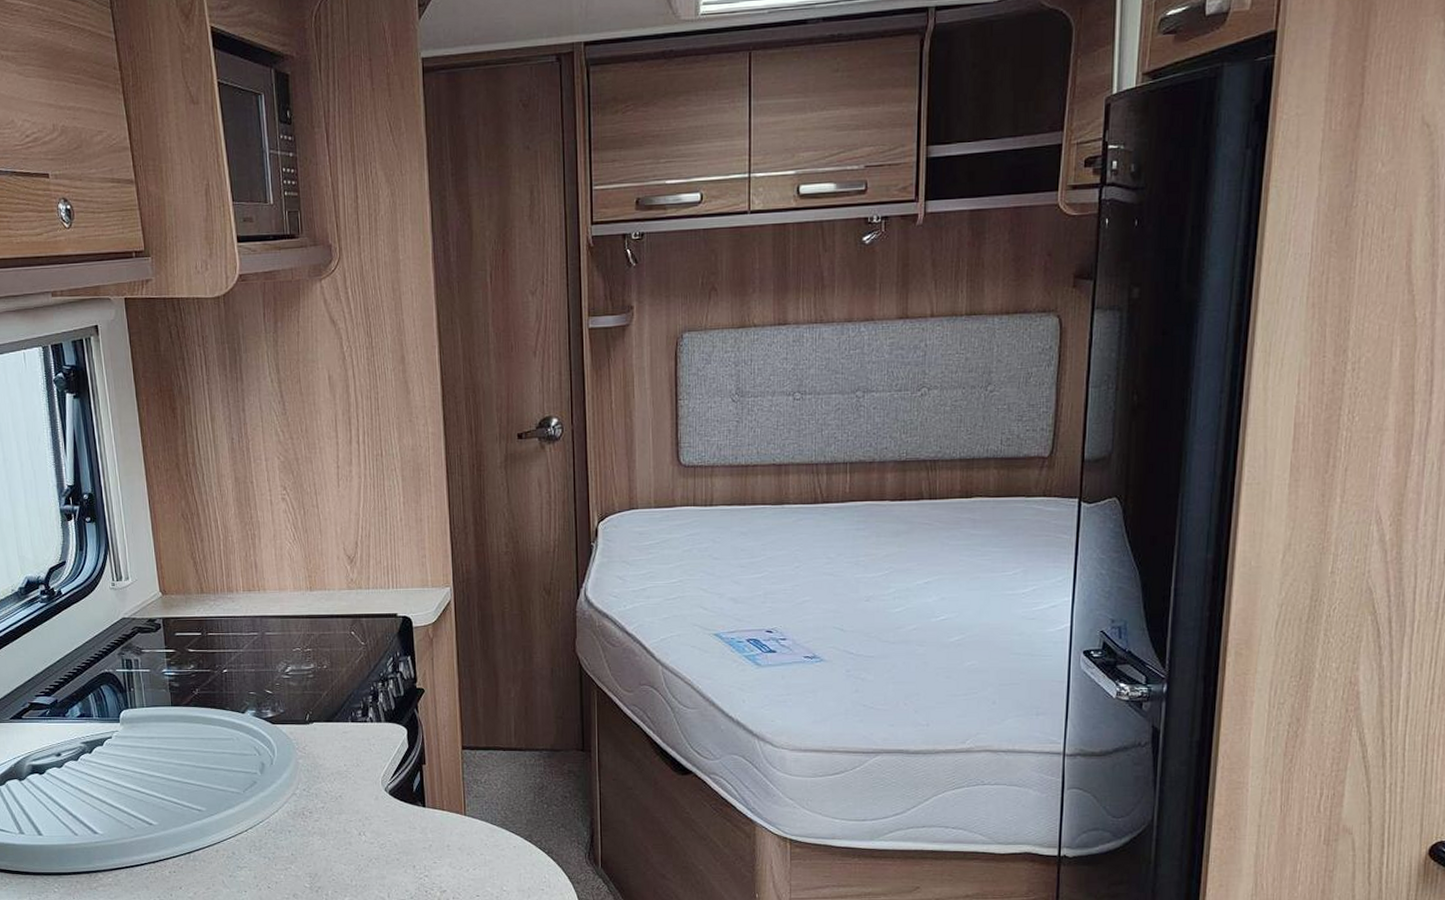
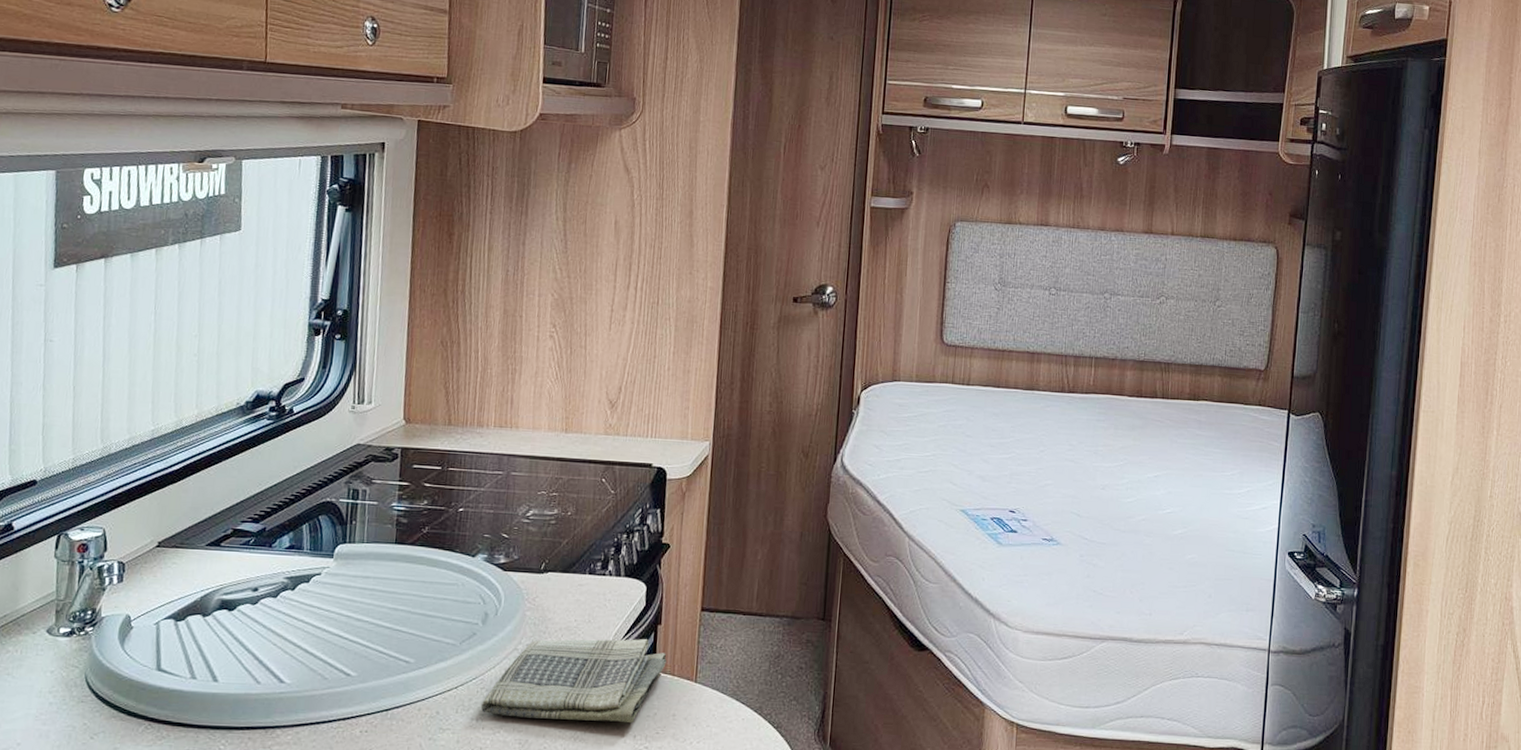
dish towel: none [271,778,435,854] -> present [481,639,667,722]

